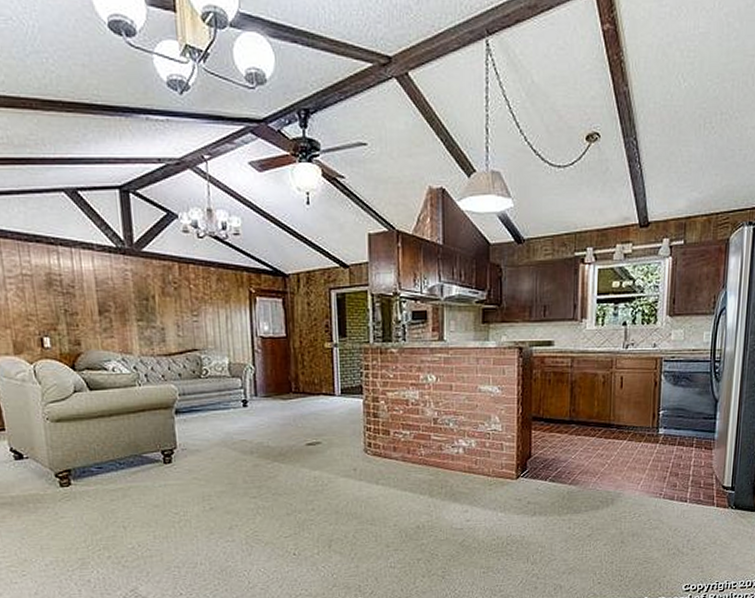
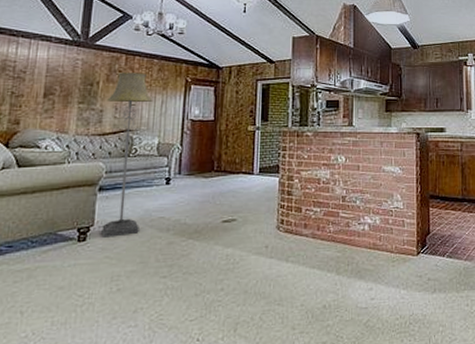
floor lamp: none [167,284,223,460] -> present [101,72,153,238]

